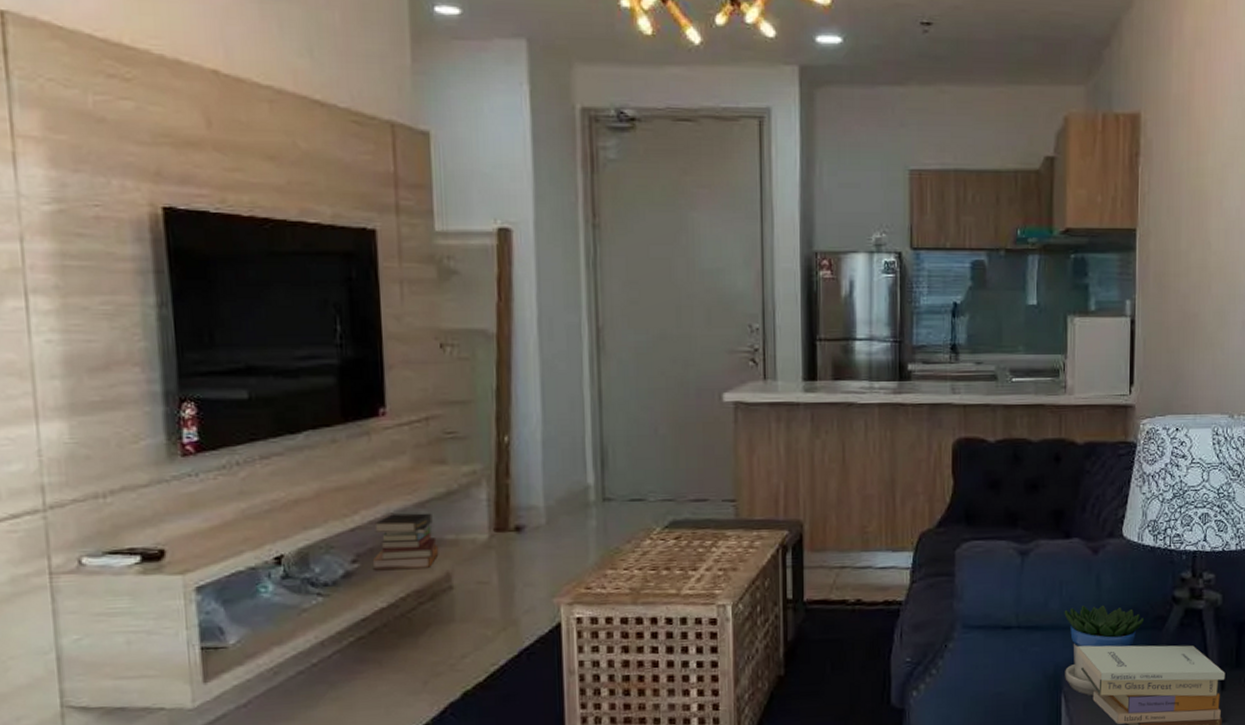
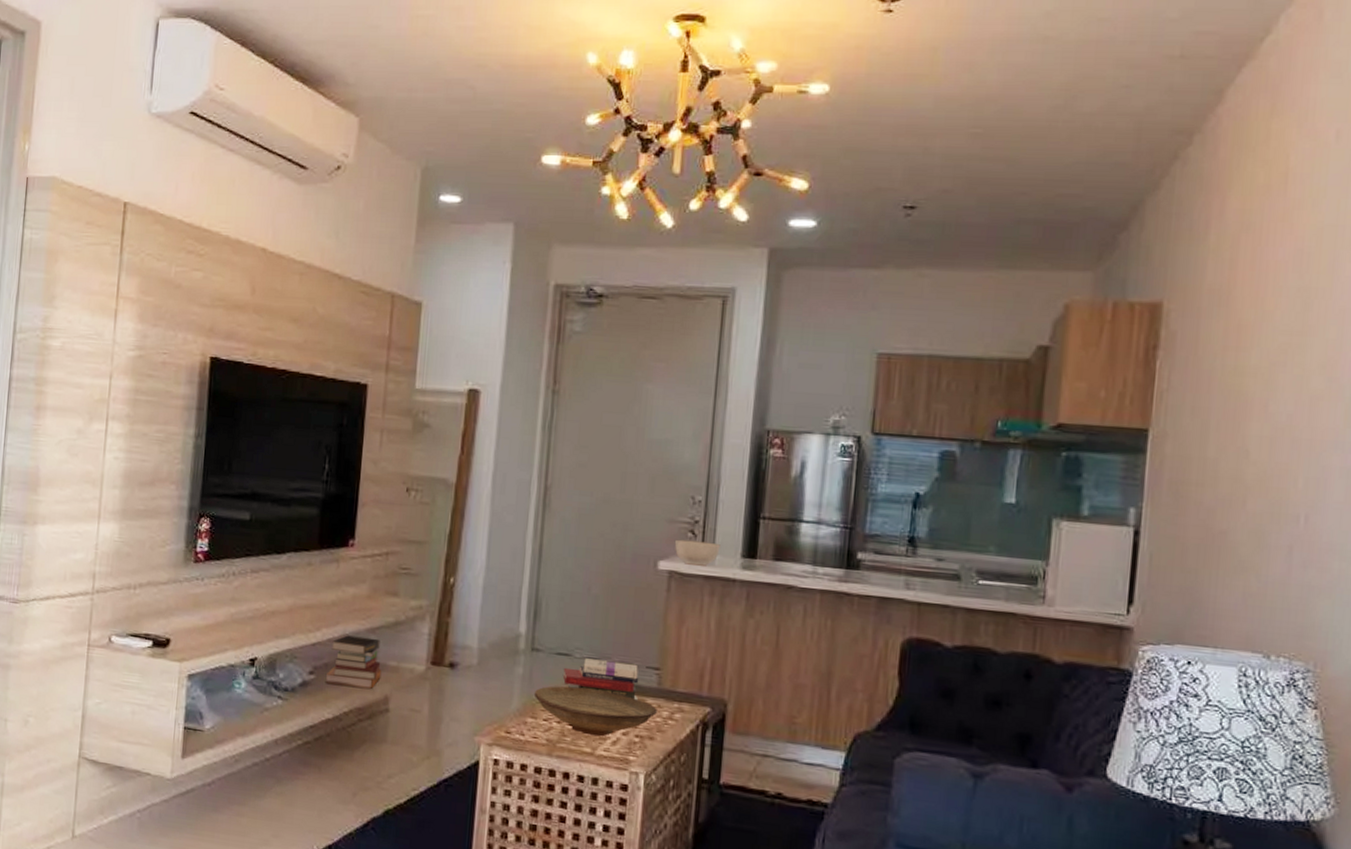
decorative bowl: none [610,530,739,577] -> present [533,686,658,737]
books: none [638,499,718,534] -> present [562,658,639,700]
bowl: none [736,369,782,394] -> present [674,539,720,566]

